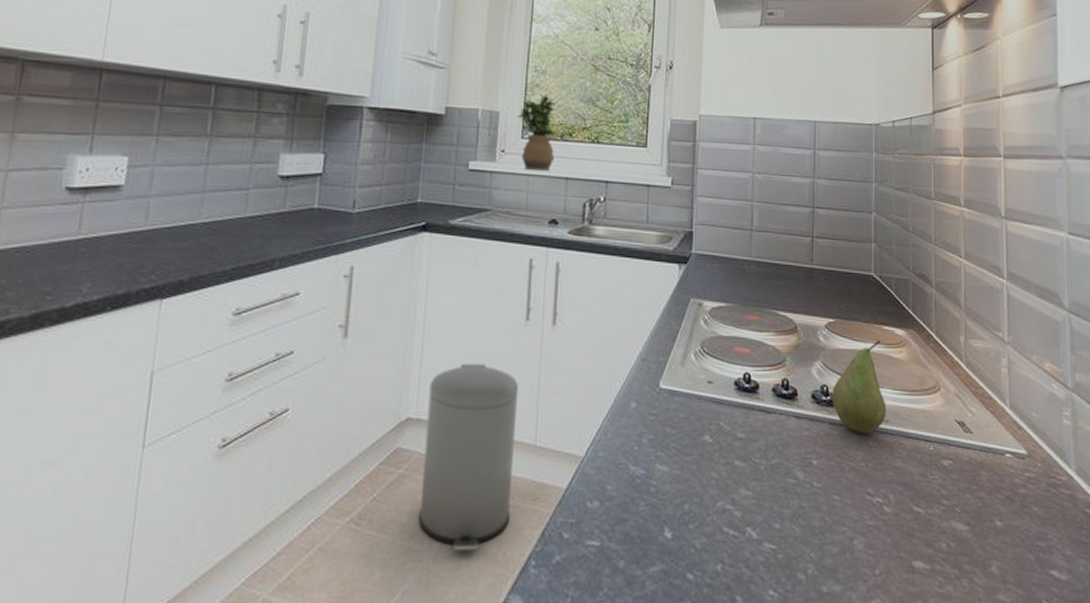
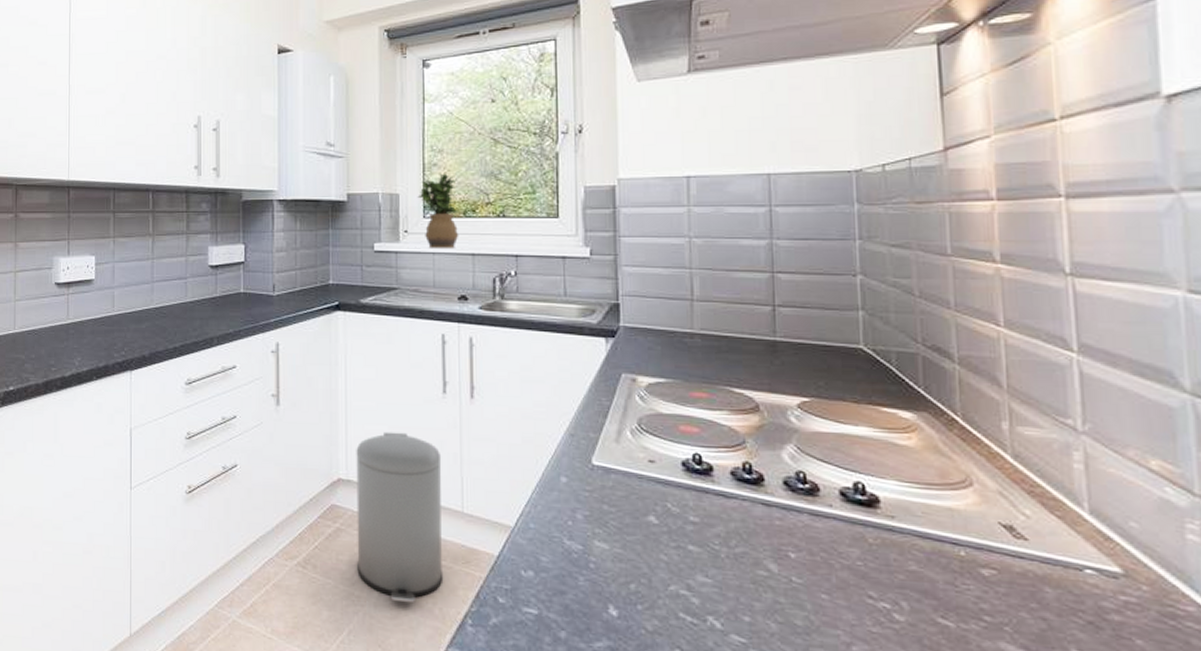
fruit: present [832,339,886,435] -> none [812,423,891,530]

